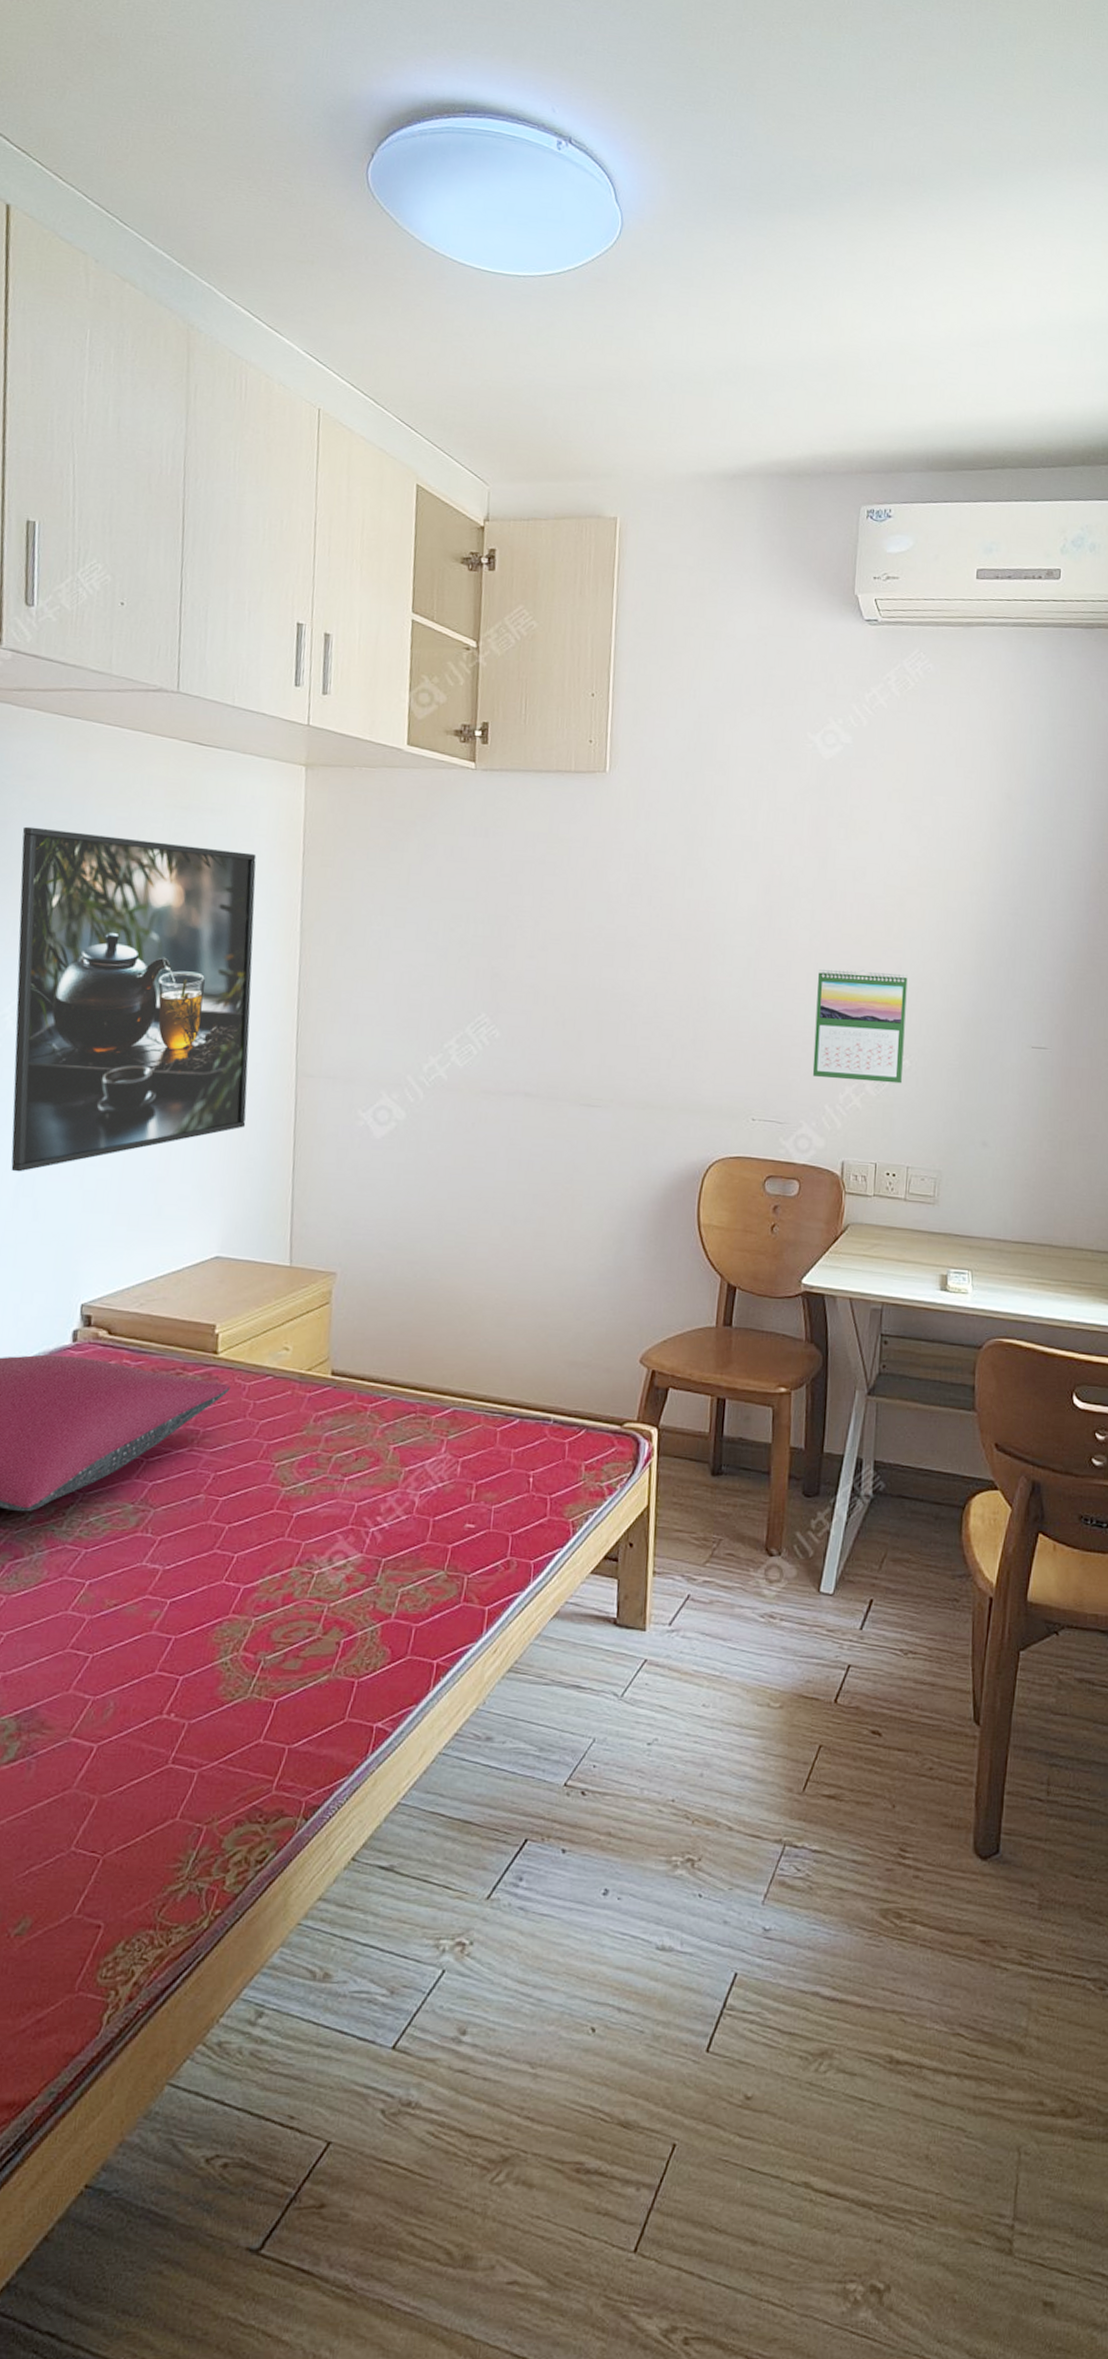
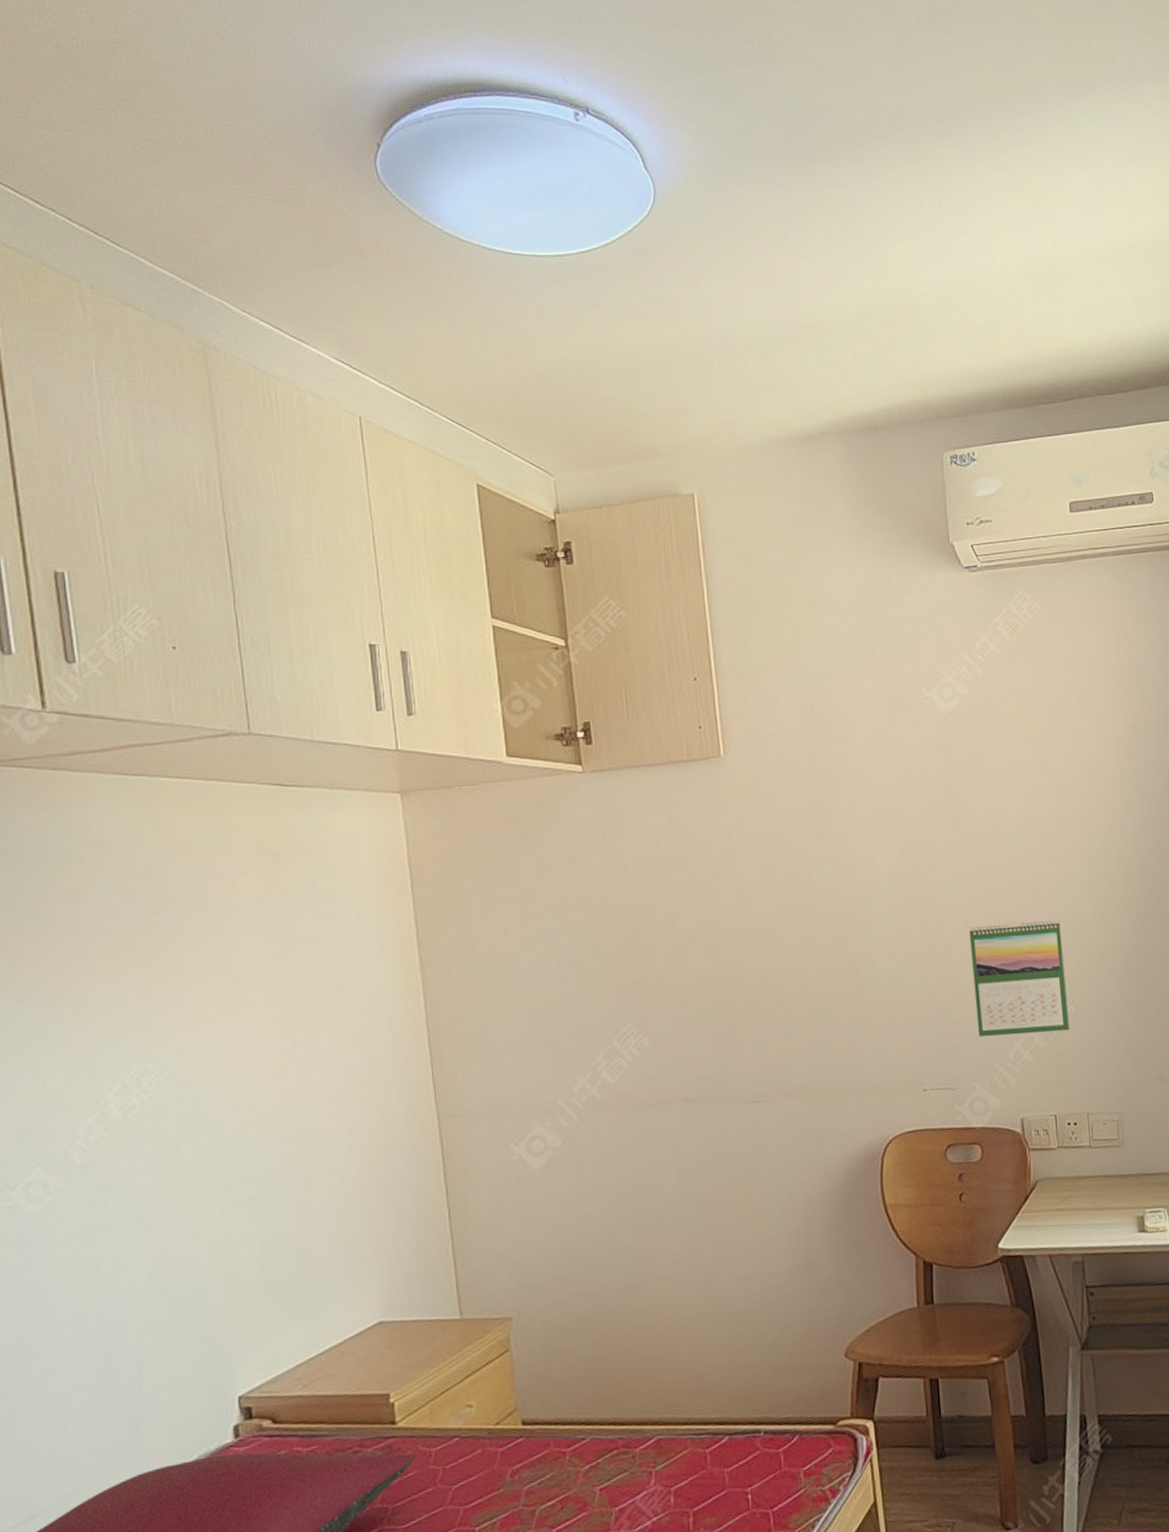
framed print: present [11,826,257,1172] -> none [98,892,391,1269]

